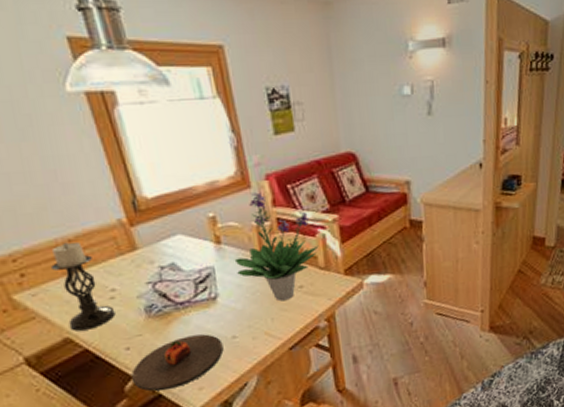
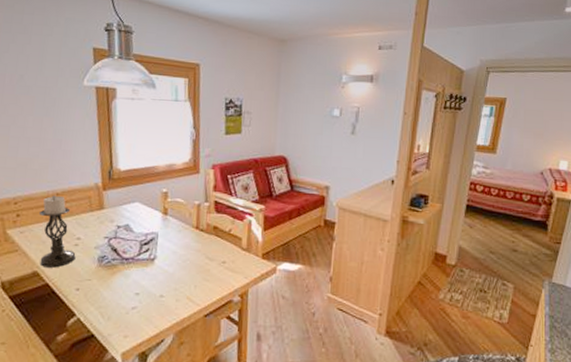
plate: present [131,334,224,392] -> none [74,288,151,332]
potted plant: present [234,192,319,302] -> none [175,177,245,272]

